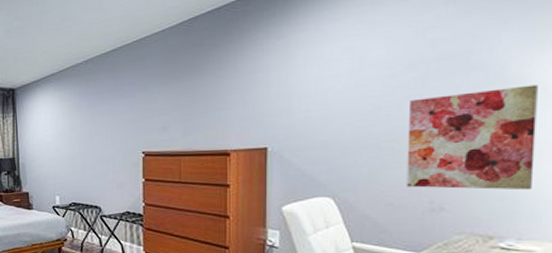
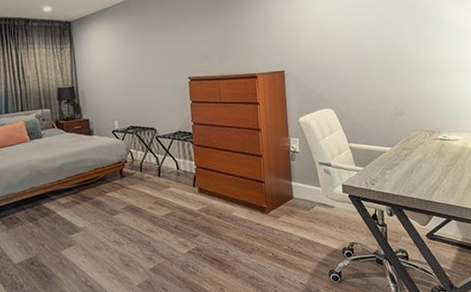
wall art: present [406,84,538,191] -> none [376,21,453,98]

